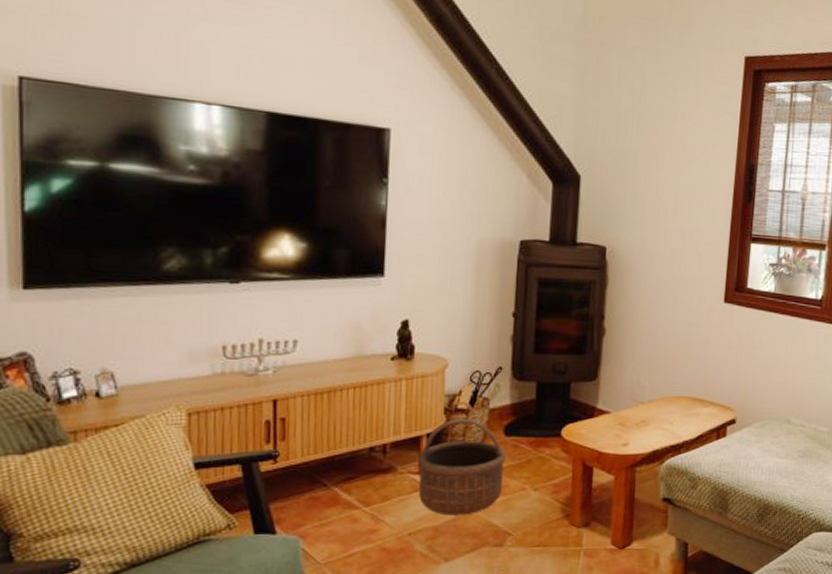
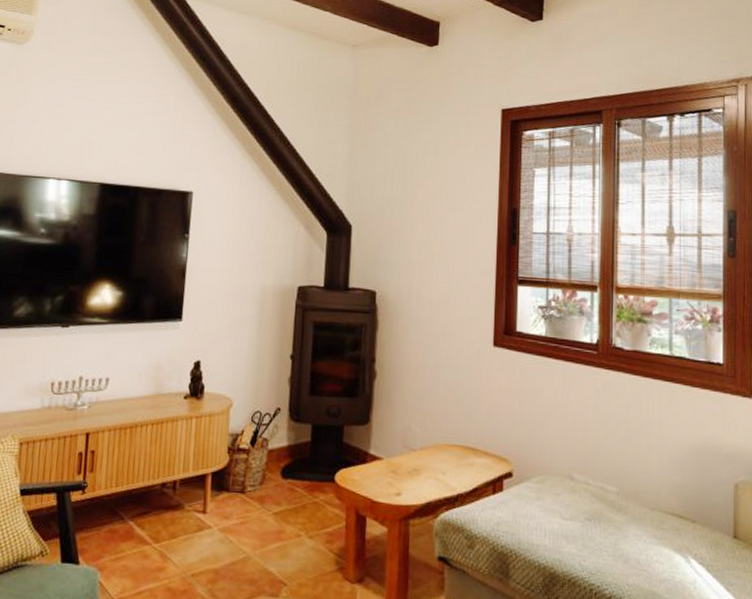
basket: present [418,419,506,516] -> none [202,458,282,560]

